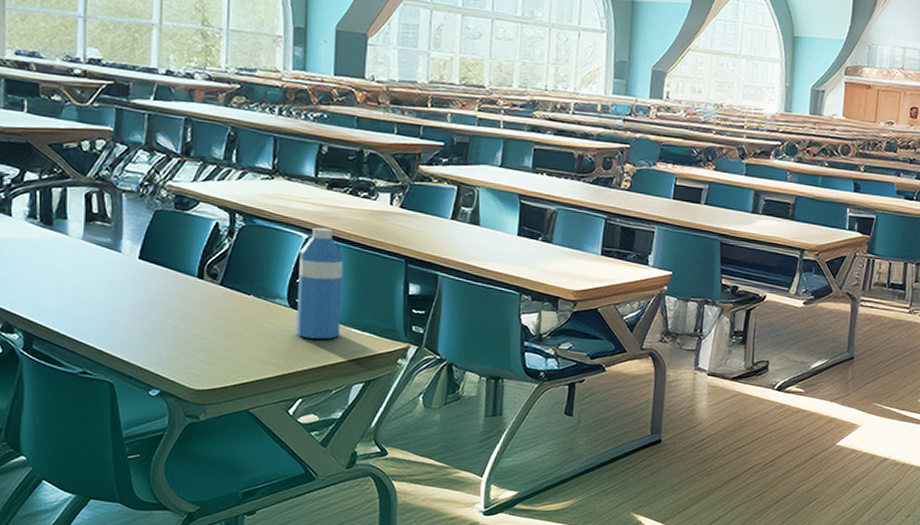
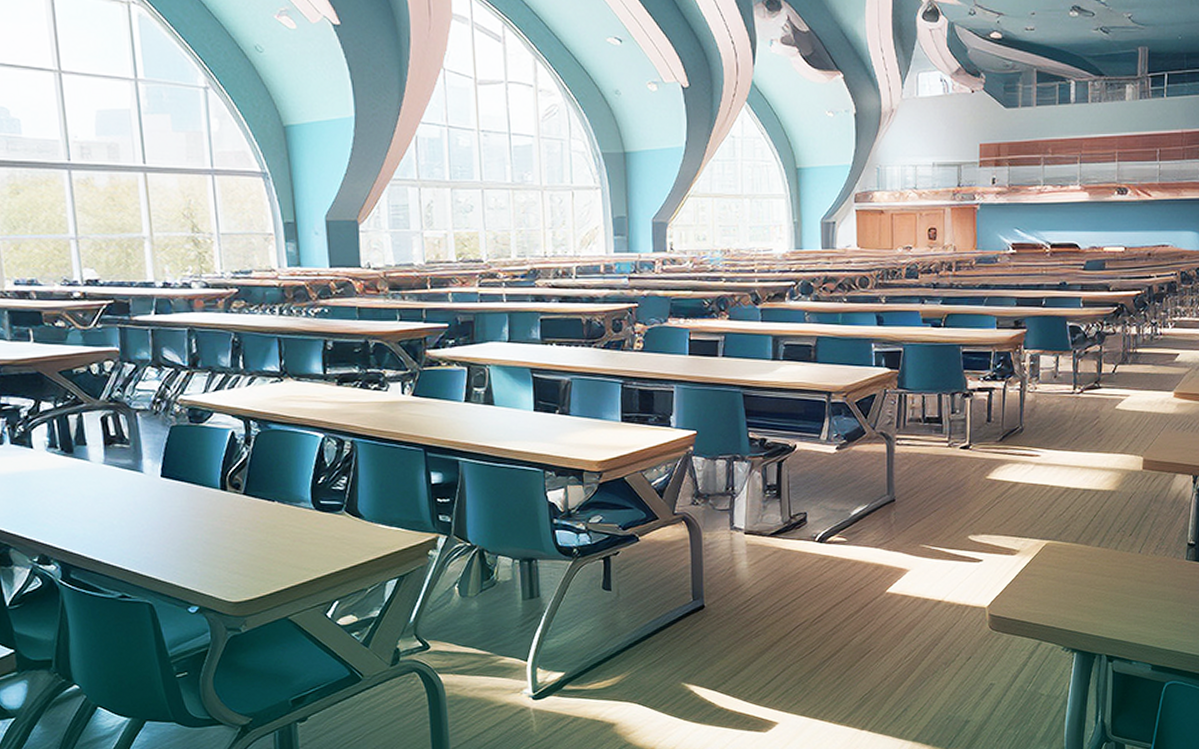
water bottle: present [296,227,344,339] -> none [318,425,368,539]

